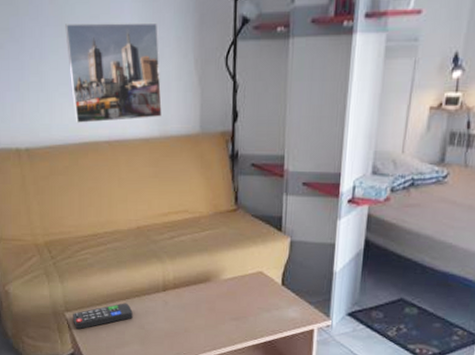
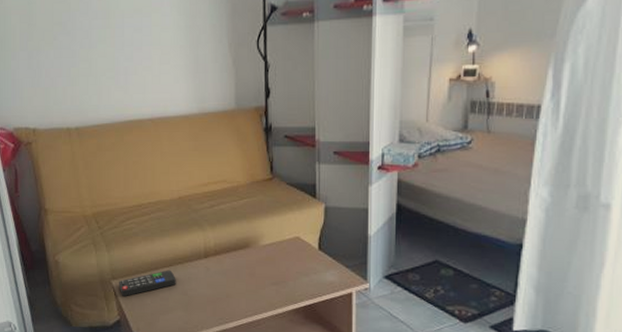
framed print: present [65,22,163,124] -> none [112,13,201,104]

